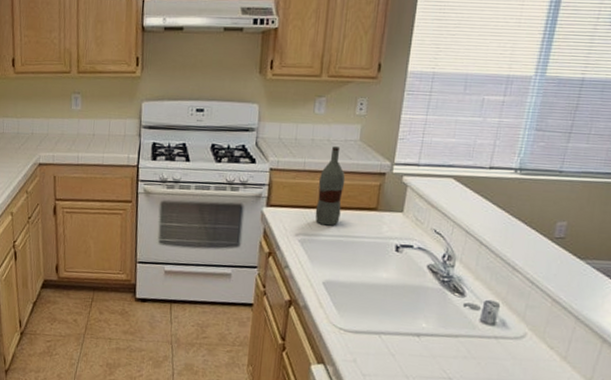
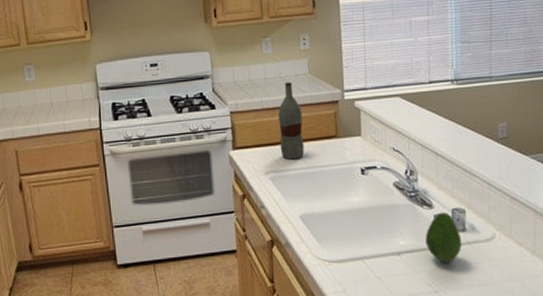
fruit: none [449,302,489,353] -> present [425,212,462,263]

